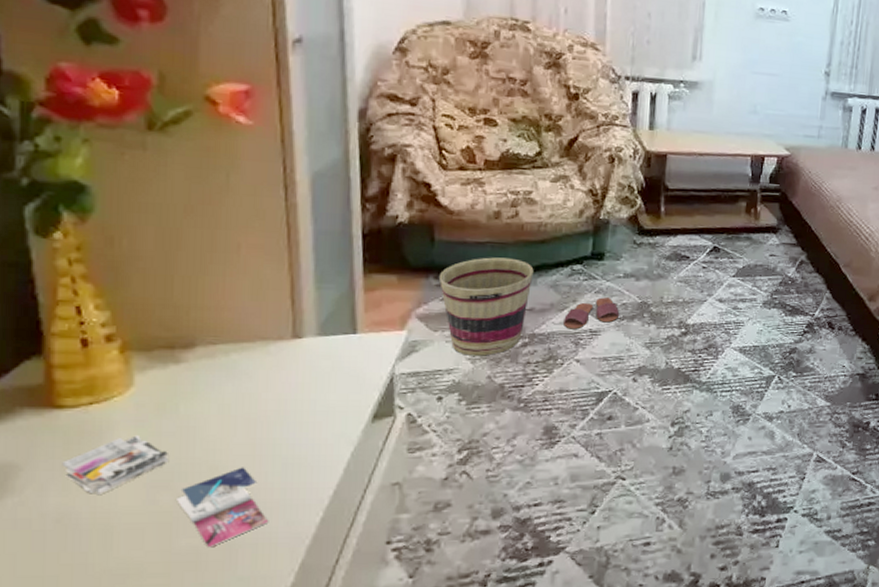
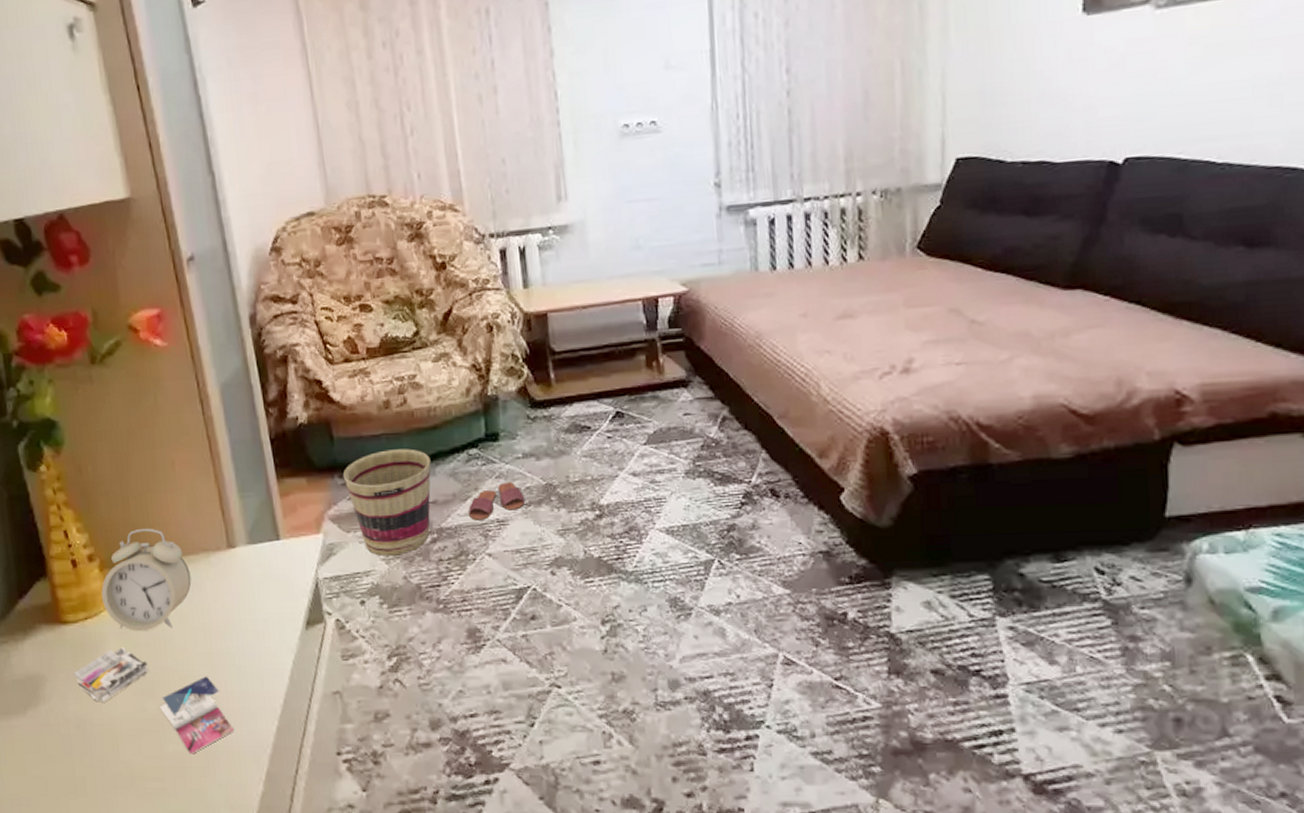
alarm clock: none [118,310,241,418] -> present [101,528,191,631]

